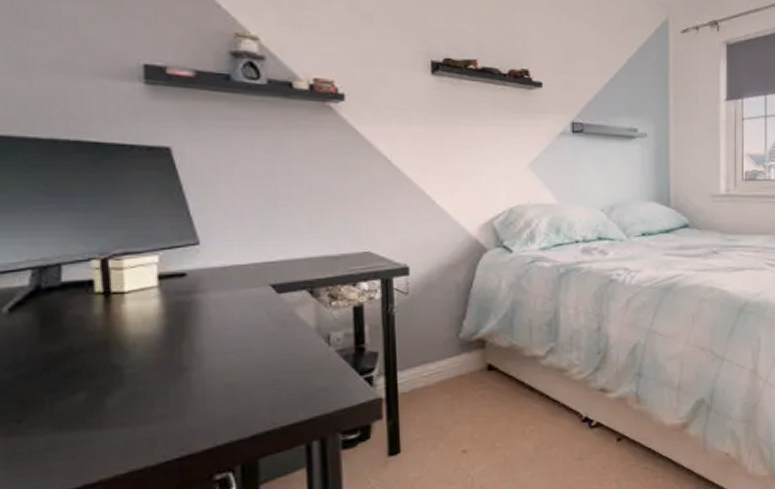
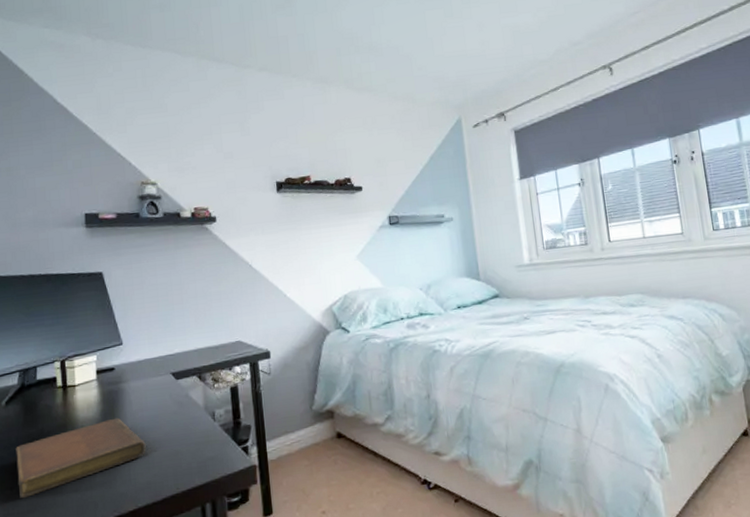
notebook: none [26,336,231,434] -> present [16,417,146,499]

